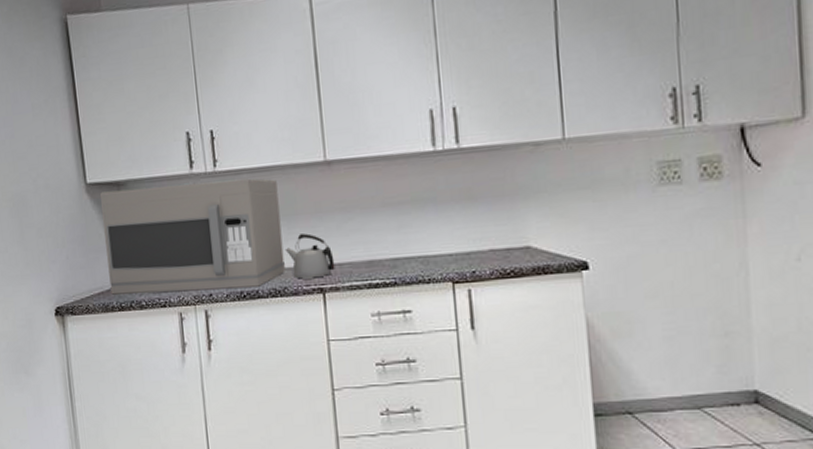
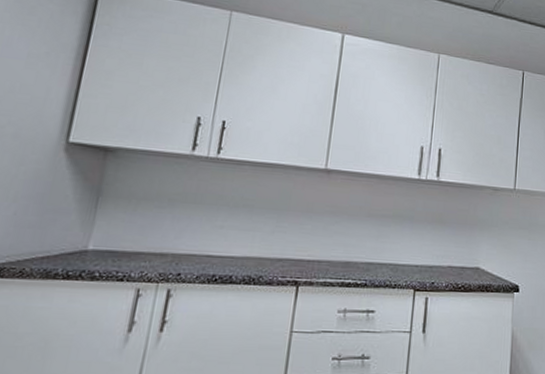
microwave: present [100,178,285,295] -> none [59,154,277,272]
kettle: present [285,233,335,281] -> none [269,228,315,272]

